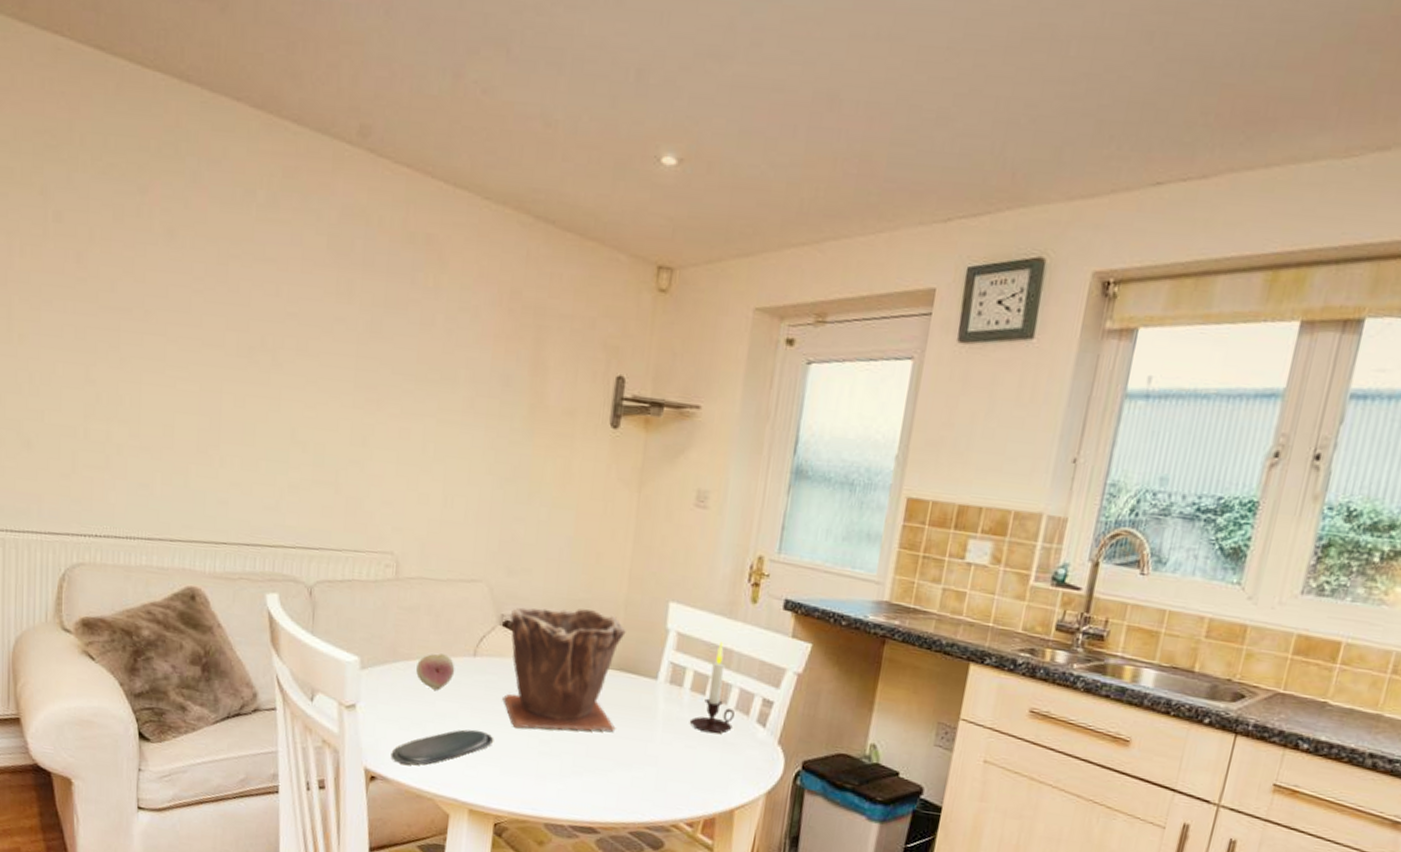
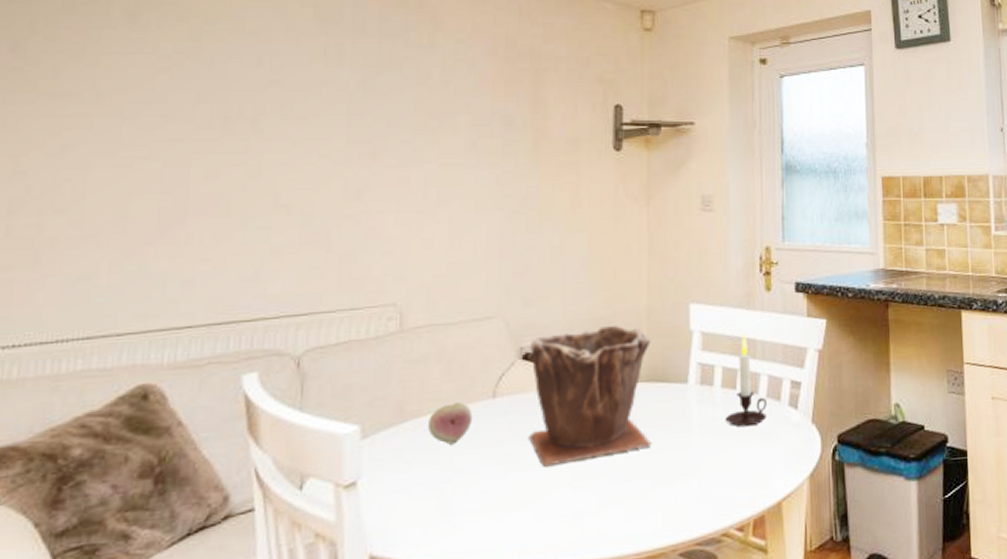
oval tray: present [390,729,493,765] -> none [401,478,521,540]

